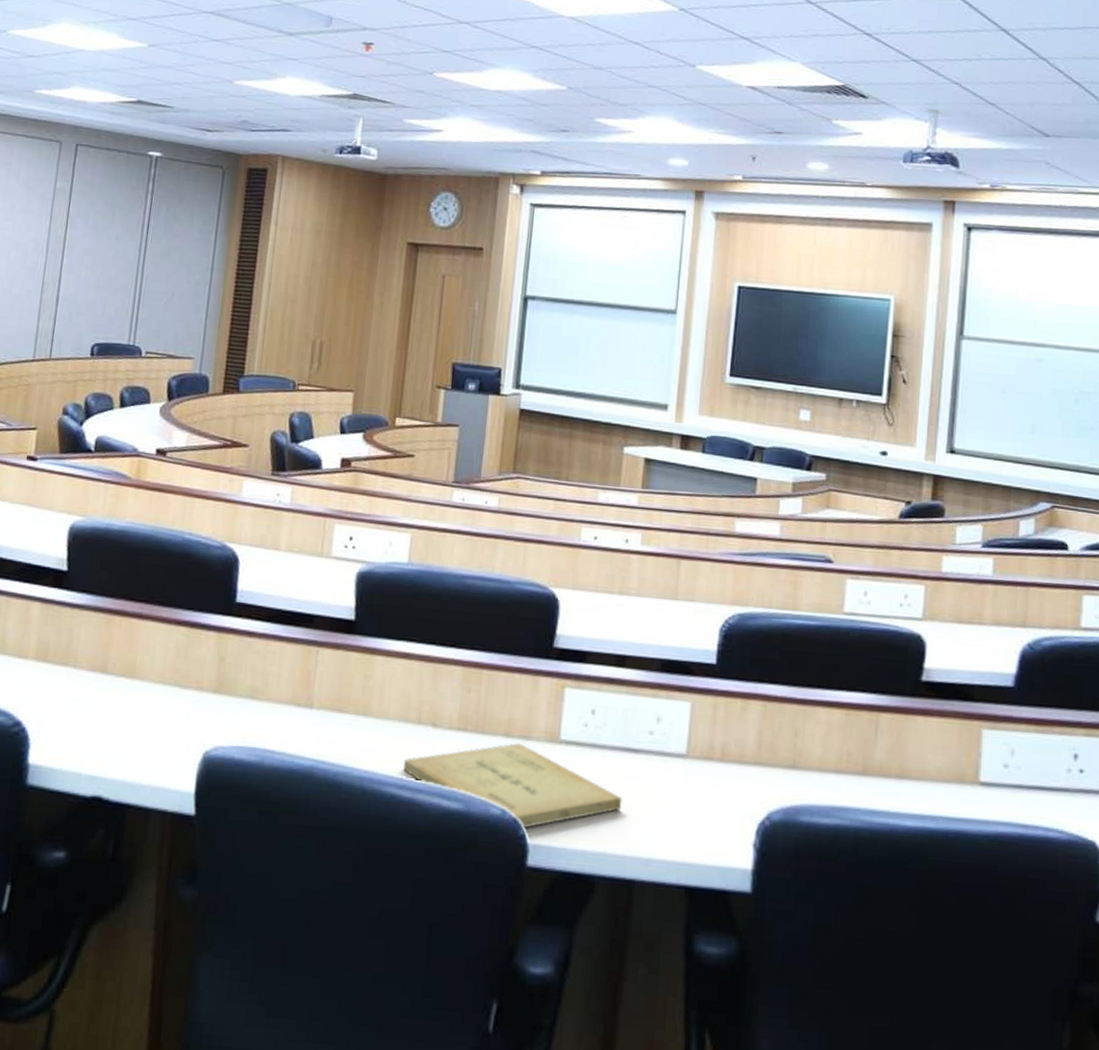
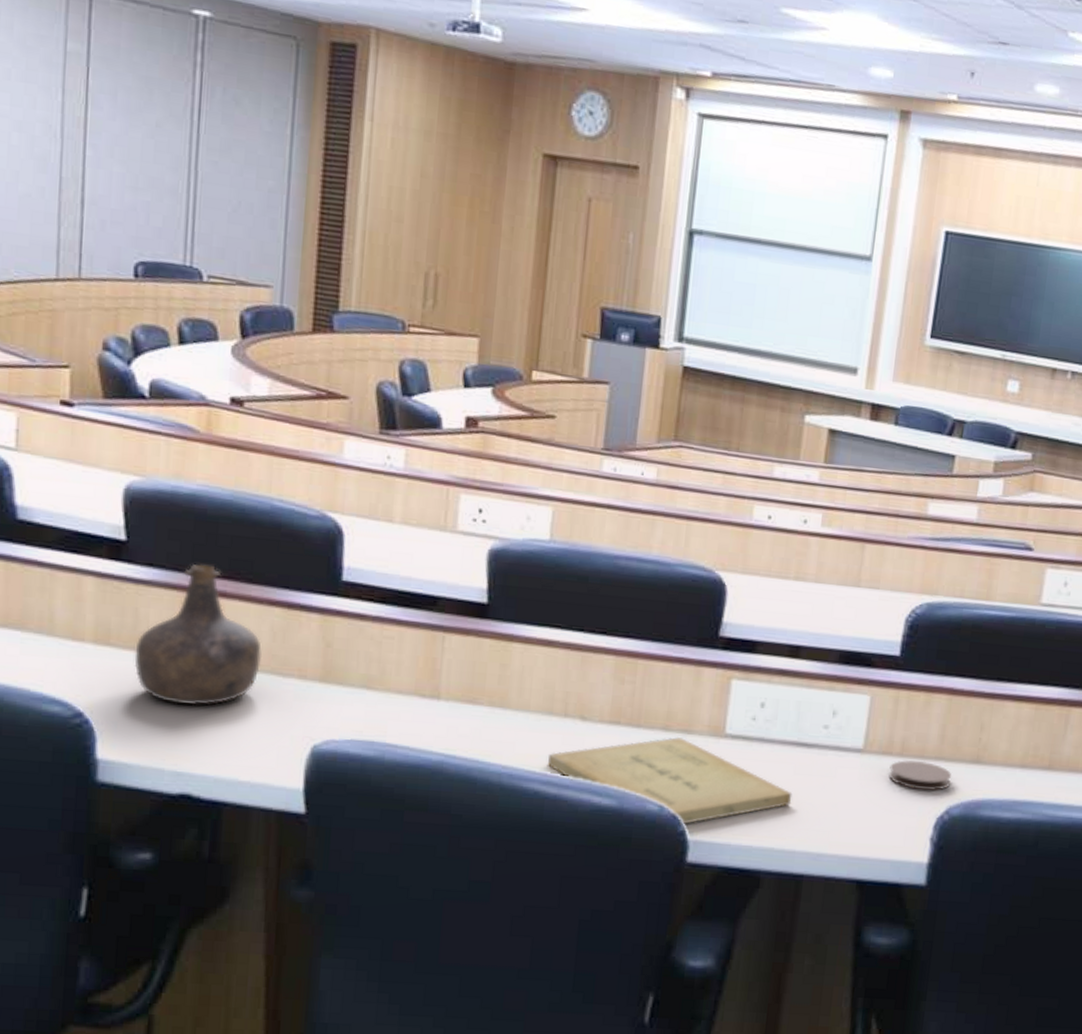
bottle: none [65,590,168,715] -> present [134,564,262,706]
coaster: none [710,765,771,797] -> present [888,760,952,792]

